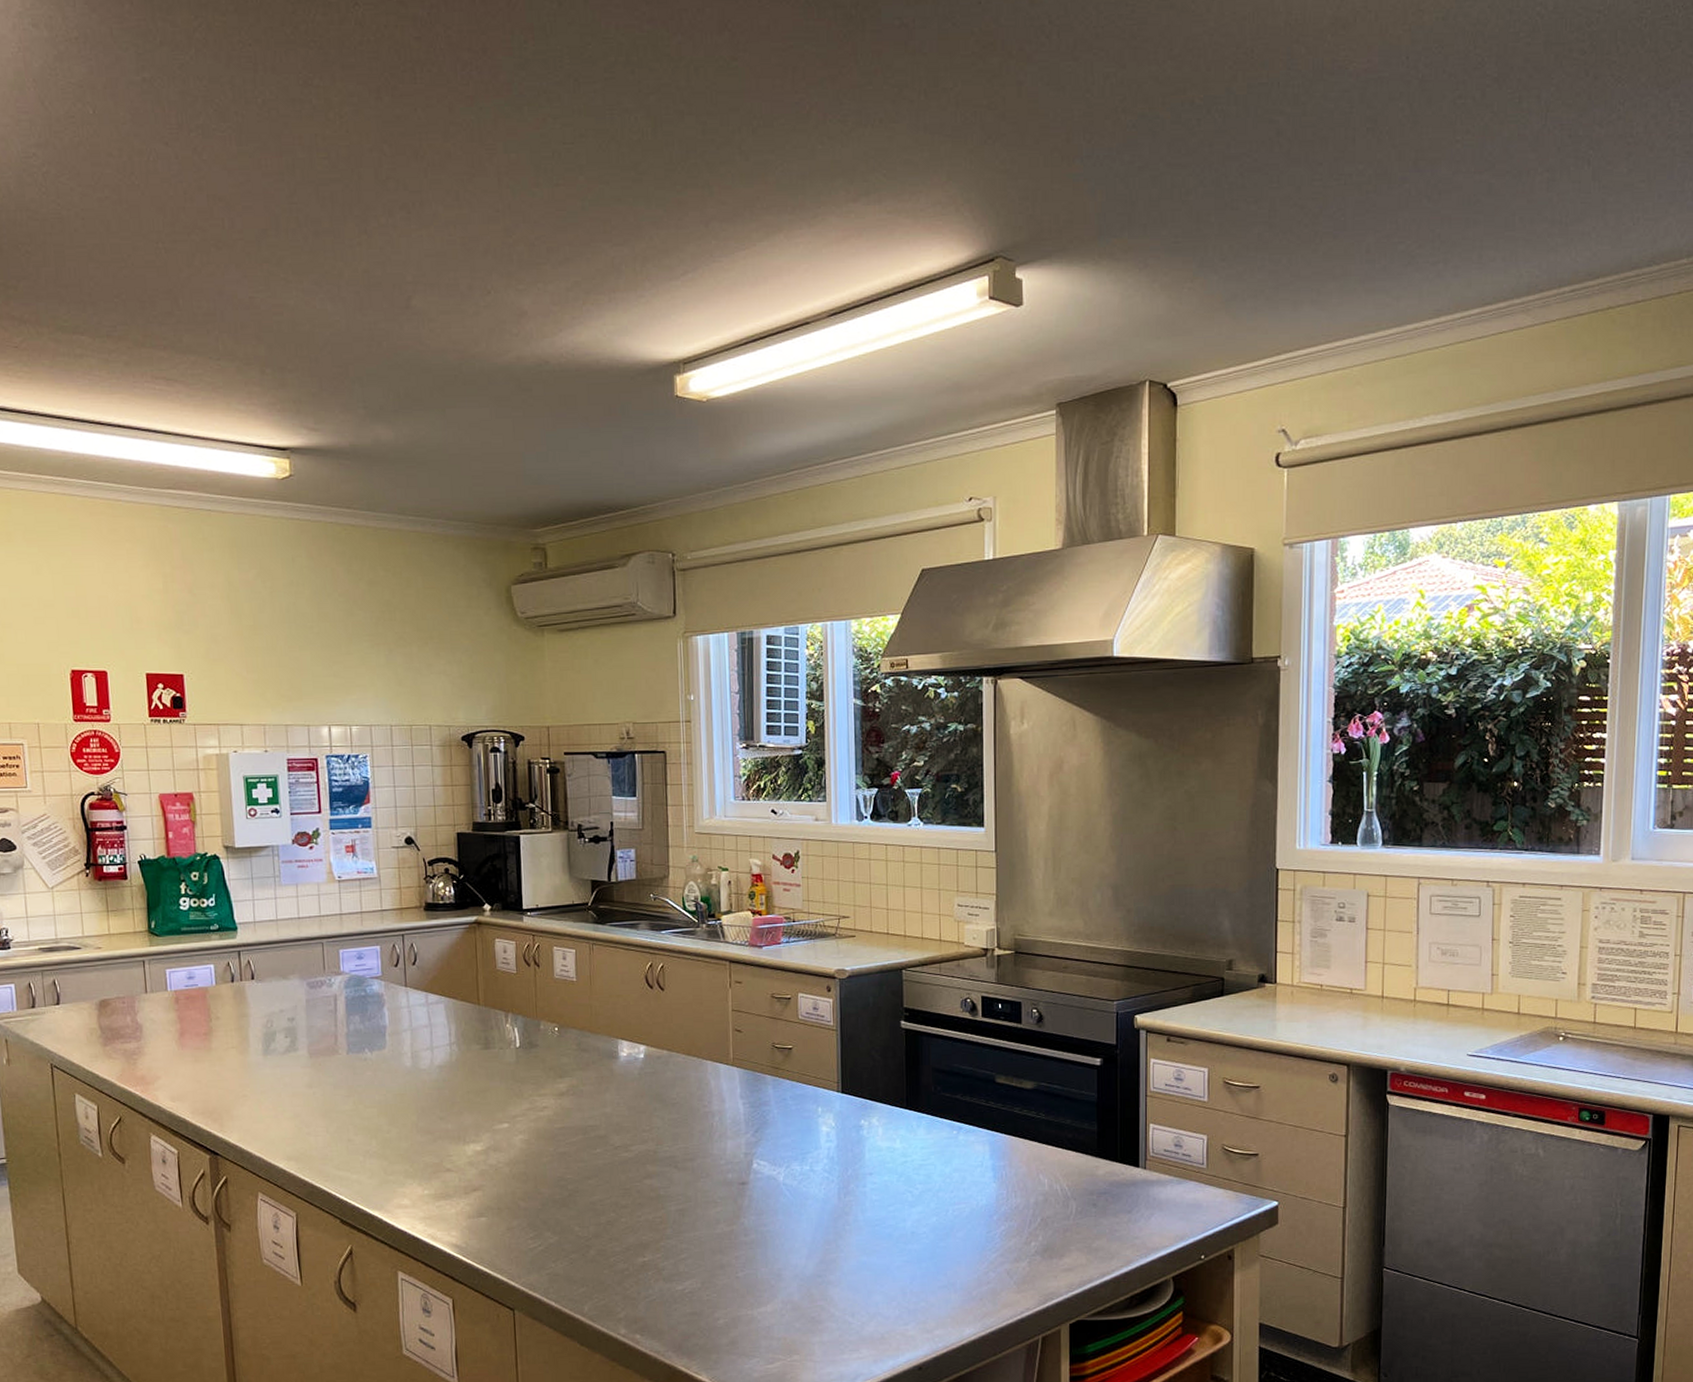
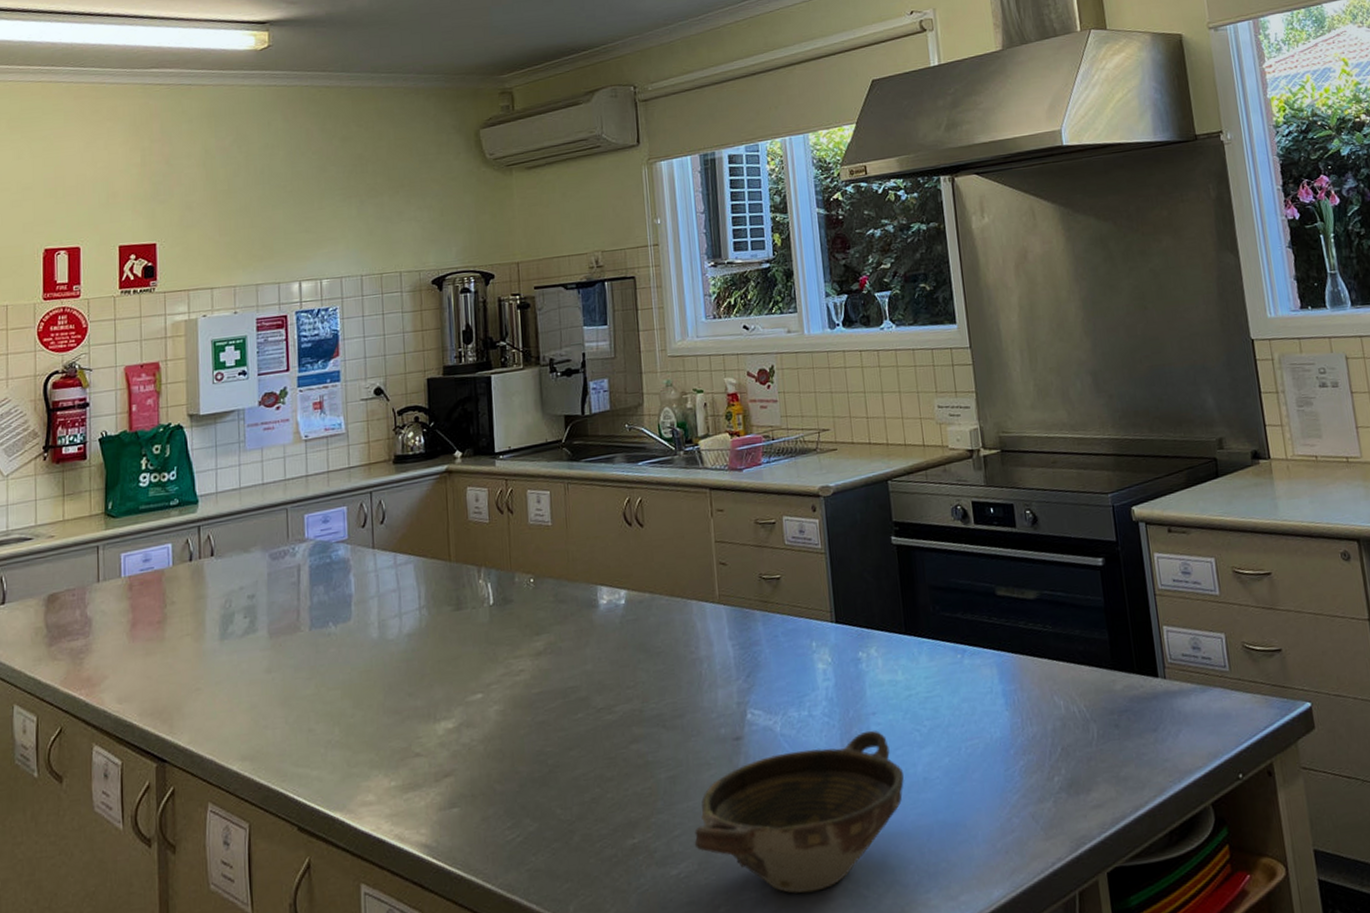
bowl: none [699,1187,893,1315] -> present [694,730,904,894]

